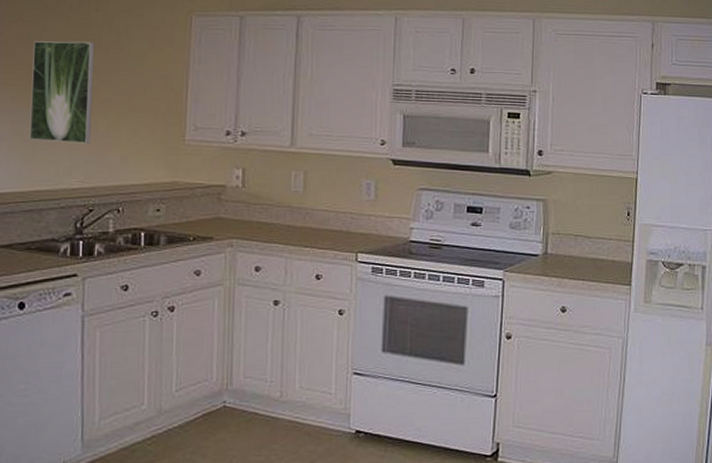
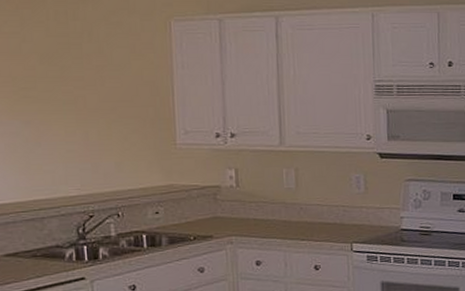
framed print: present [29,41,95,144] -> none [14,51,84,153]

